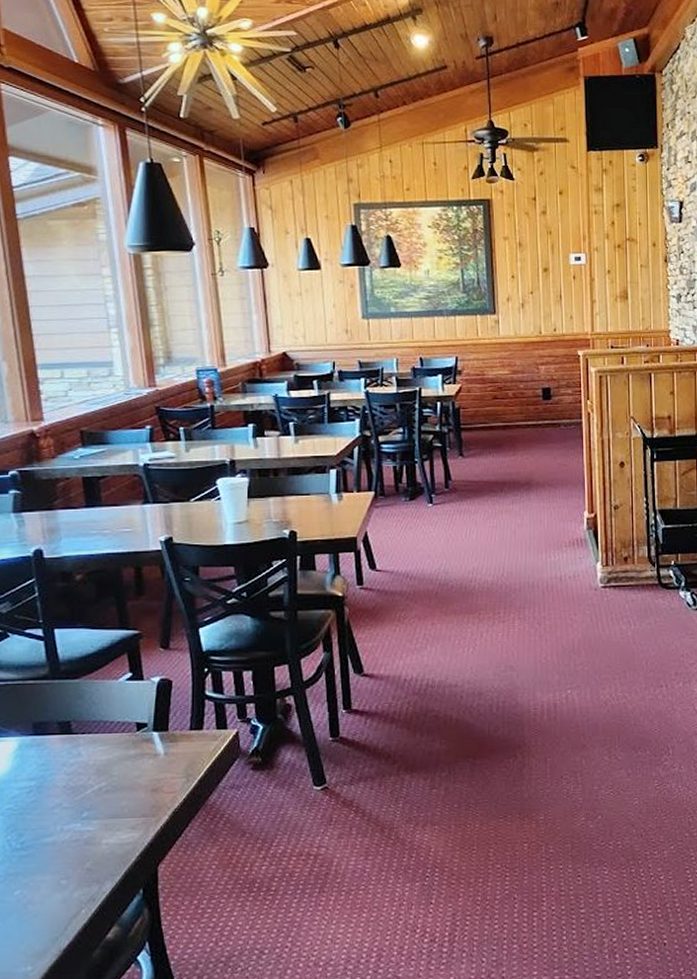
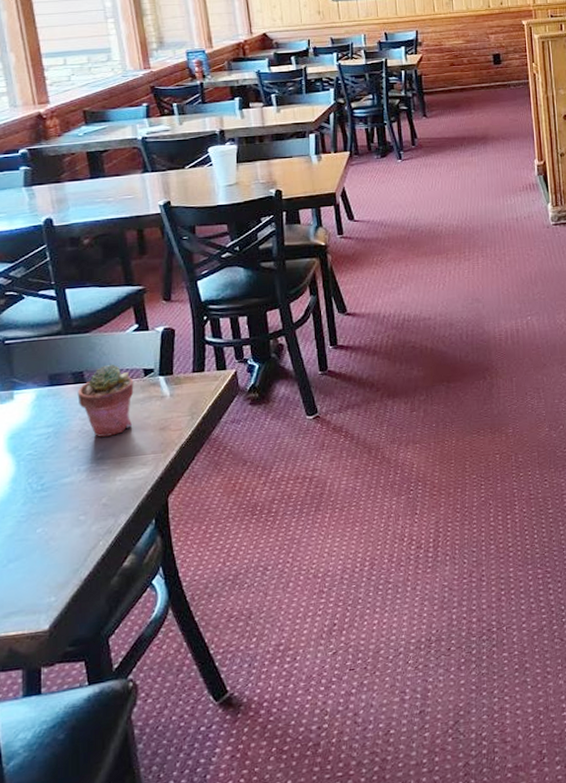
potted succulent: none [63,715,125,795] -> present [77,364,134,437]

